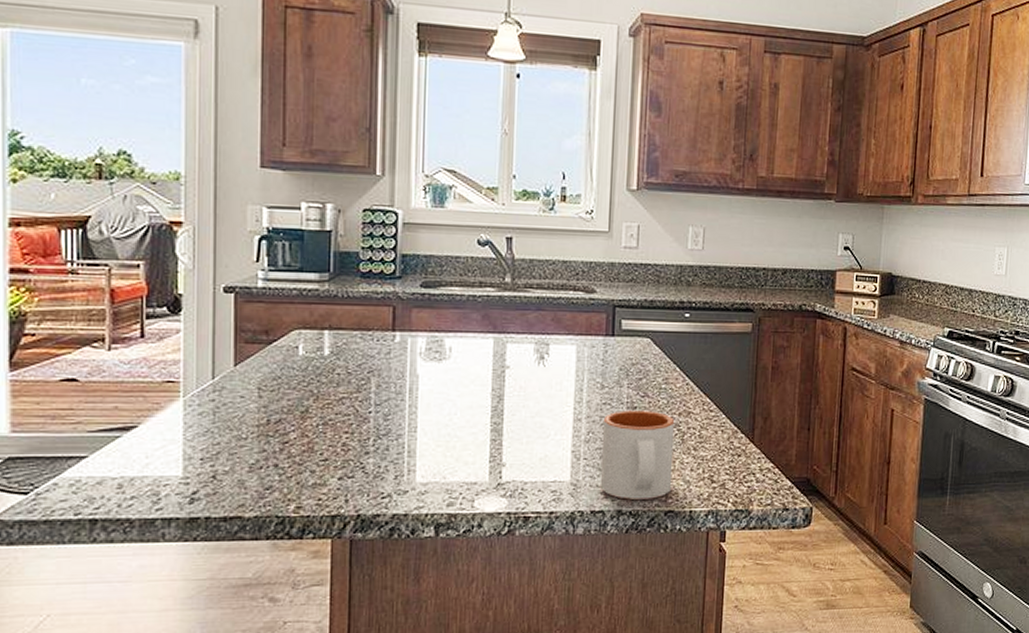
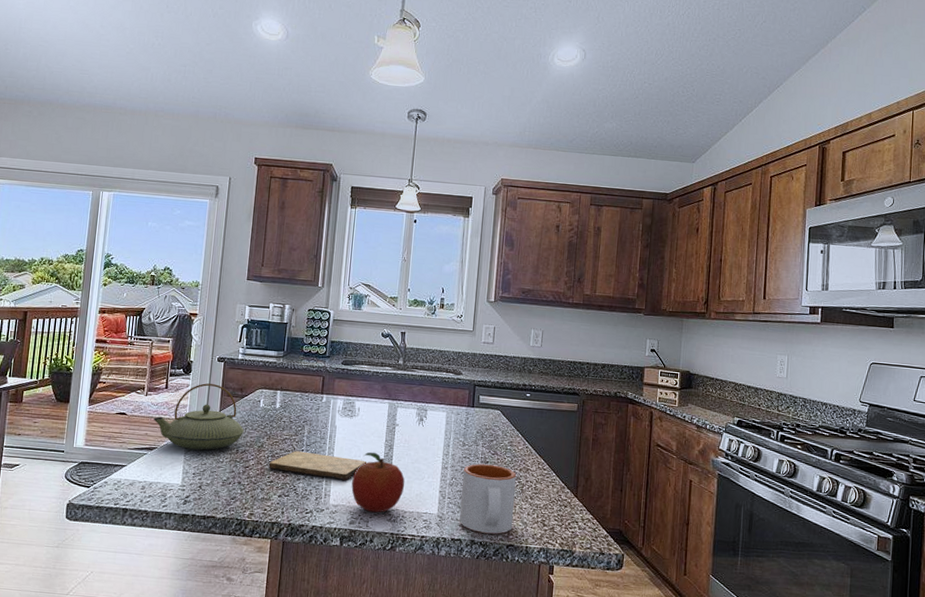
teapot: none [126,326,276,424] -> present [153,383,244,451]
cutting board: none [319,414,466,450] -> present [268,451,366,481]
fruit: none [446,406,523,488] -> present [351,452,405,513]

